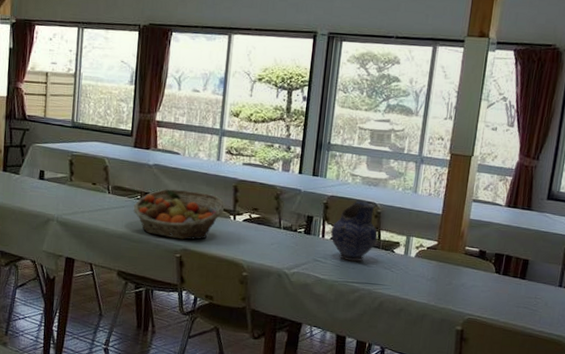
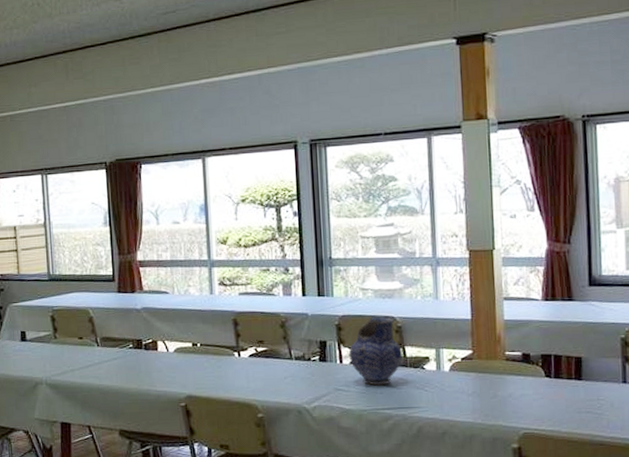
fruit basket: present [133,189,225,240] -> none [126,331,227,387]

